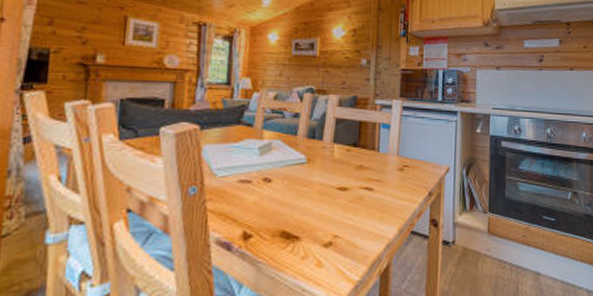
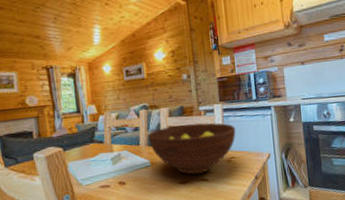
fruit bowl: none [308,117,414,180] -> present [147,123,236,175]

